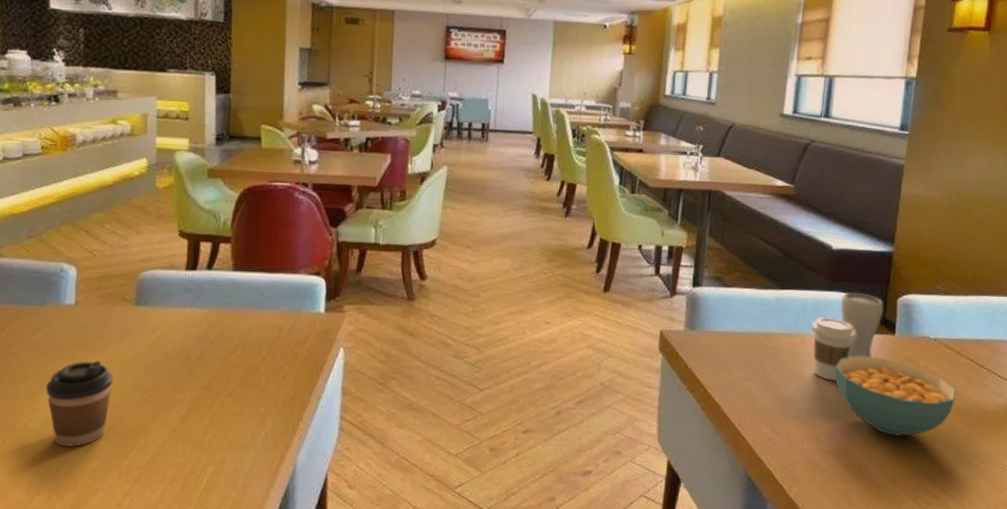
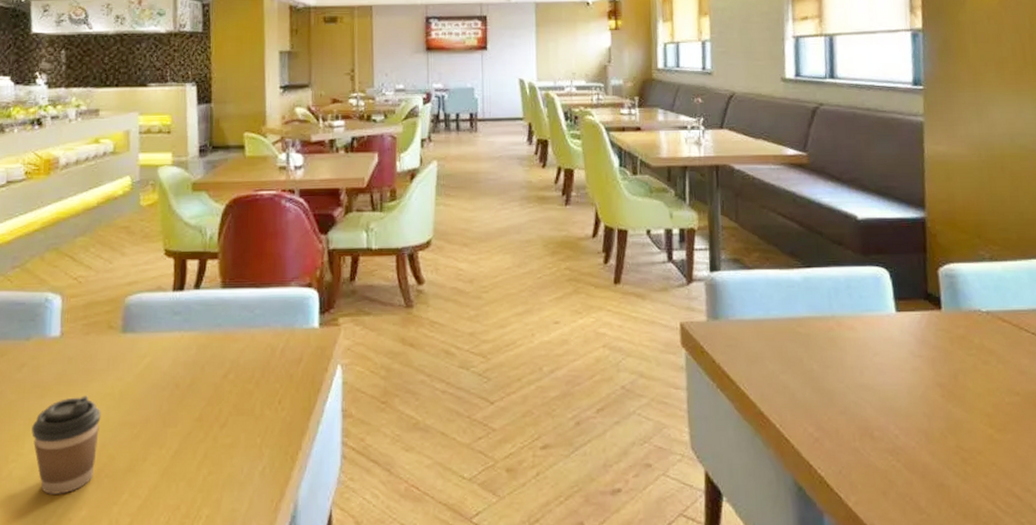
coffee cup: present [812,317,856,381] -> none [847,296,898,368]
cereal bowl: present [835,356,956,436] -> none [879,337,1022,427]
drinking glass: present [841,292,884,358] -> none [876,265,925,340]

